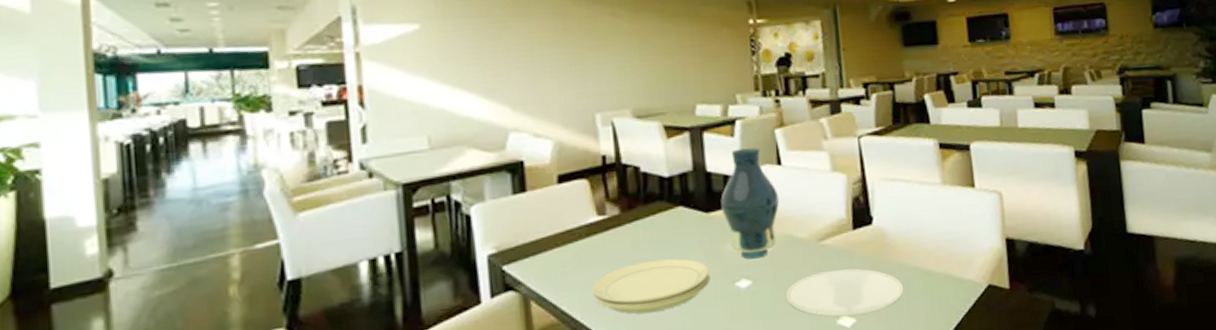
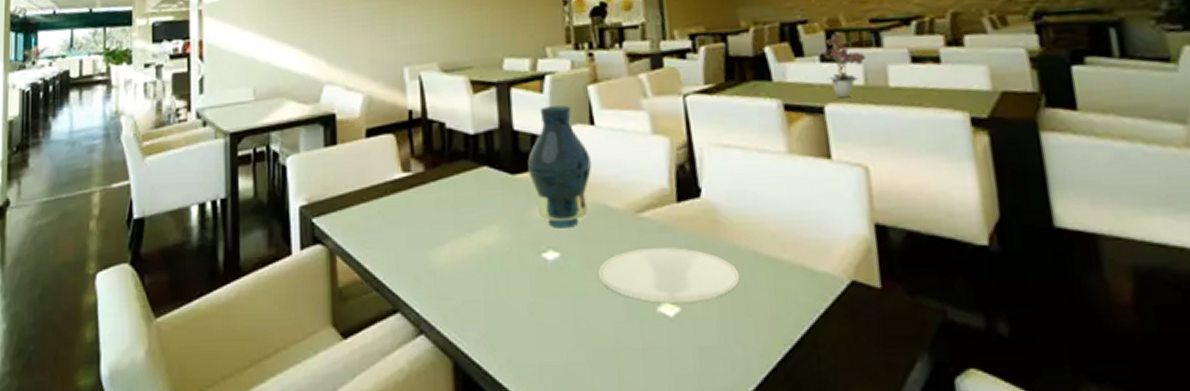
plate: present [591,258,710,314] -> none [394,221,515,278]
flower arrangement: none [970,87,1002,137] -> present [823,38,867,98]

